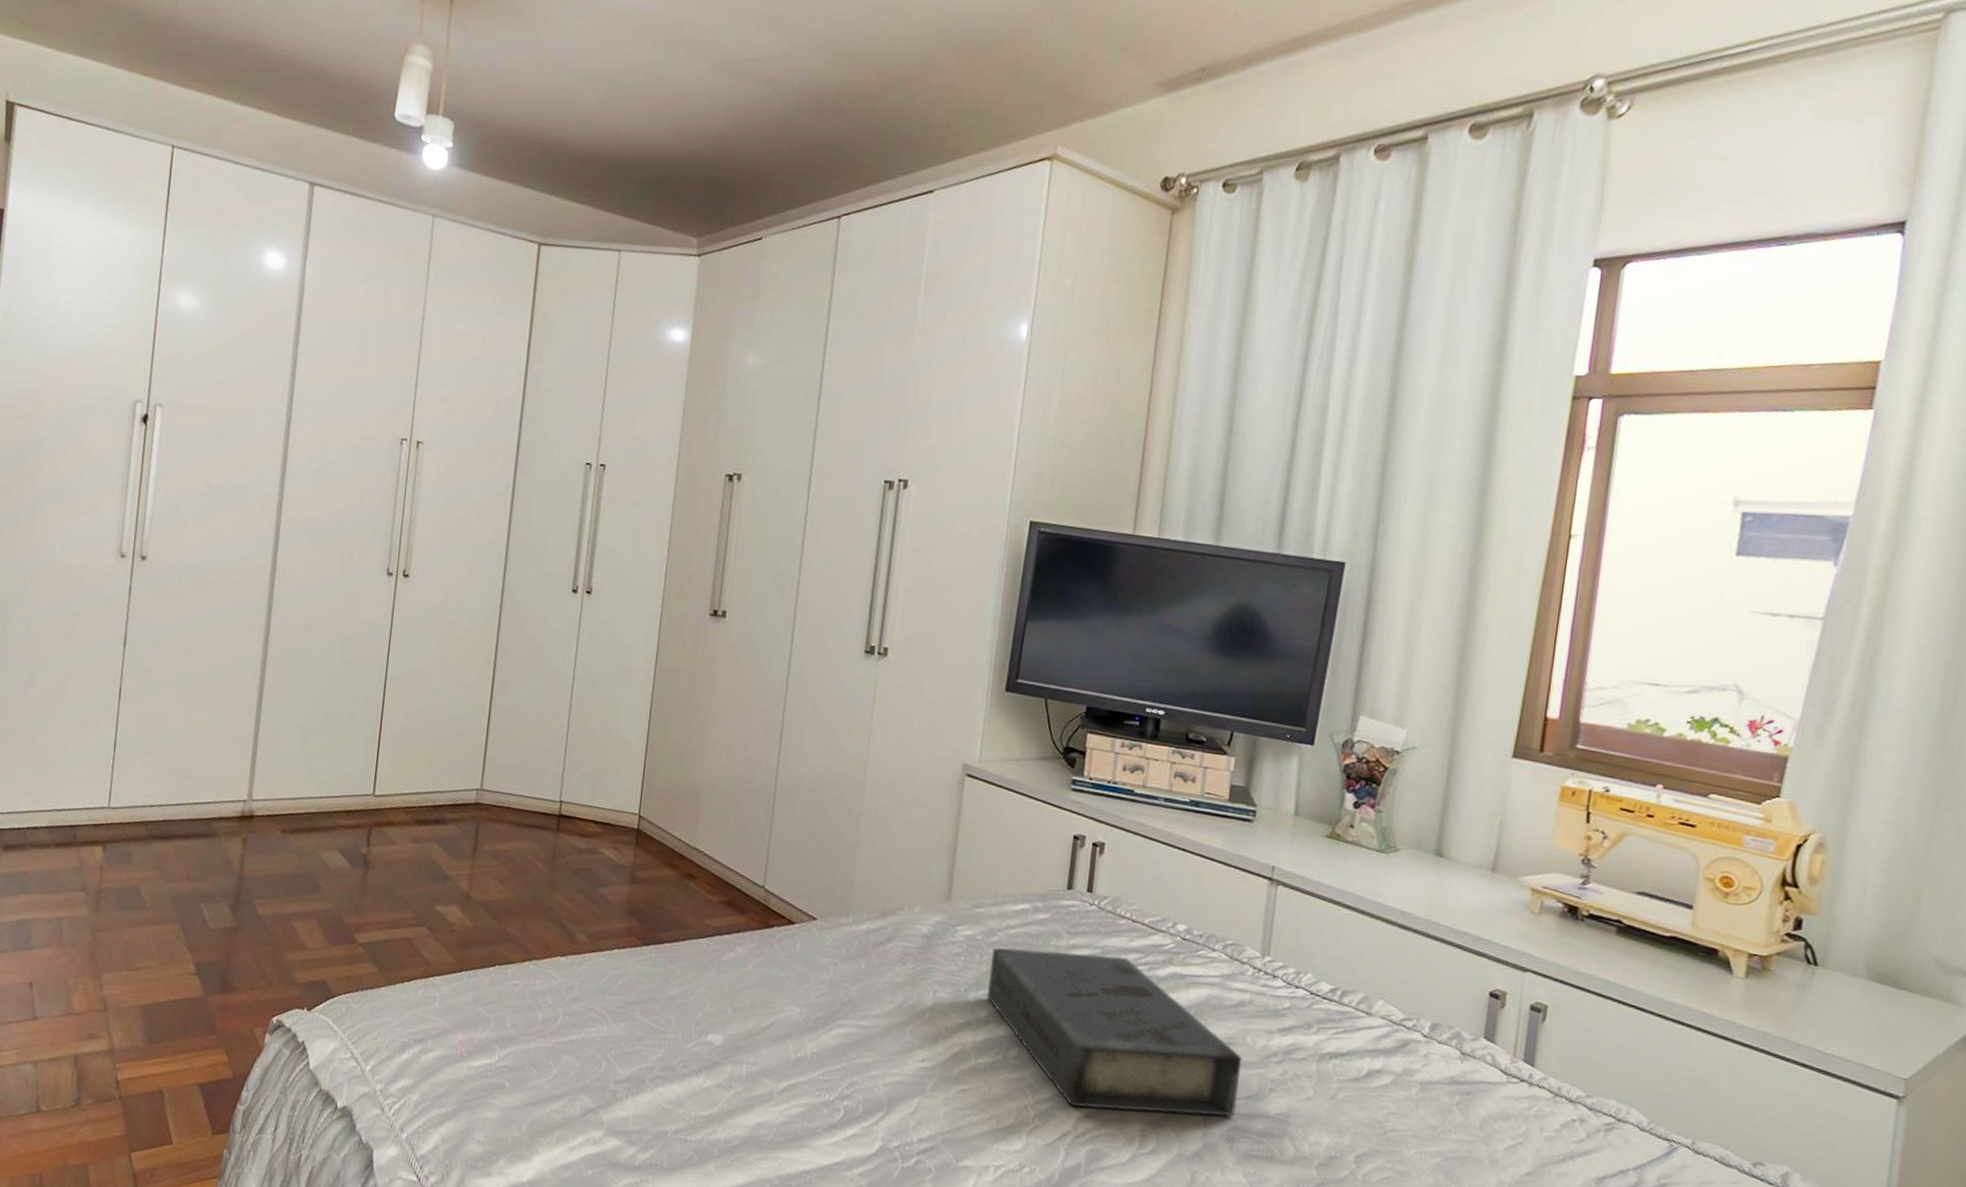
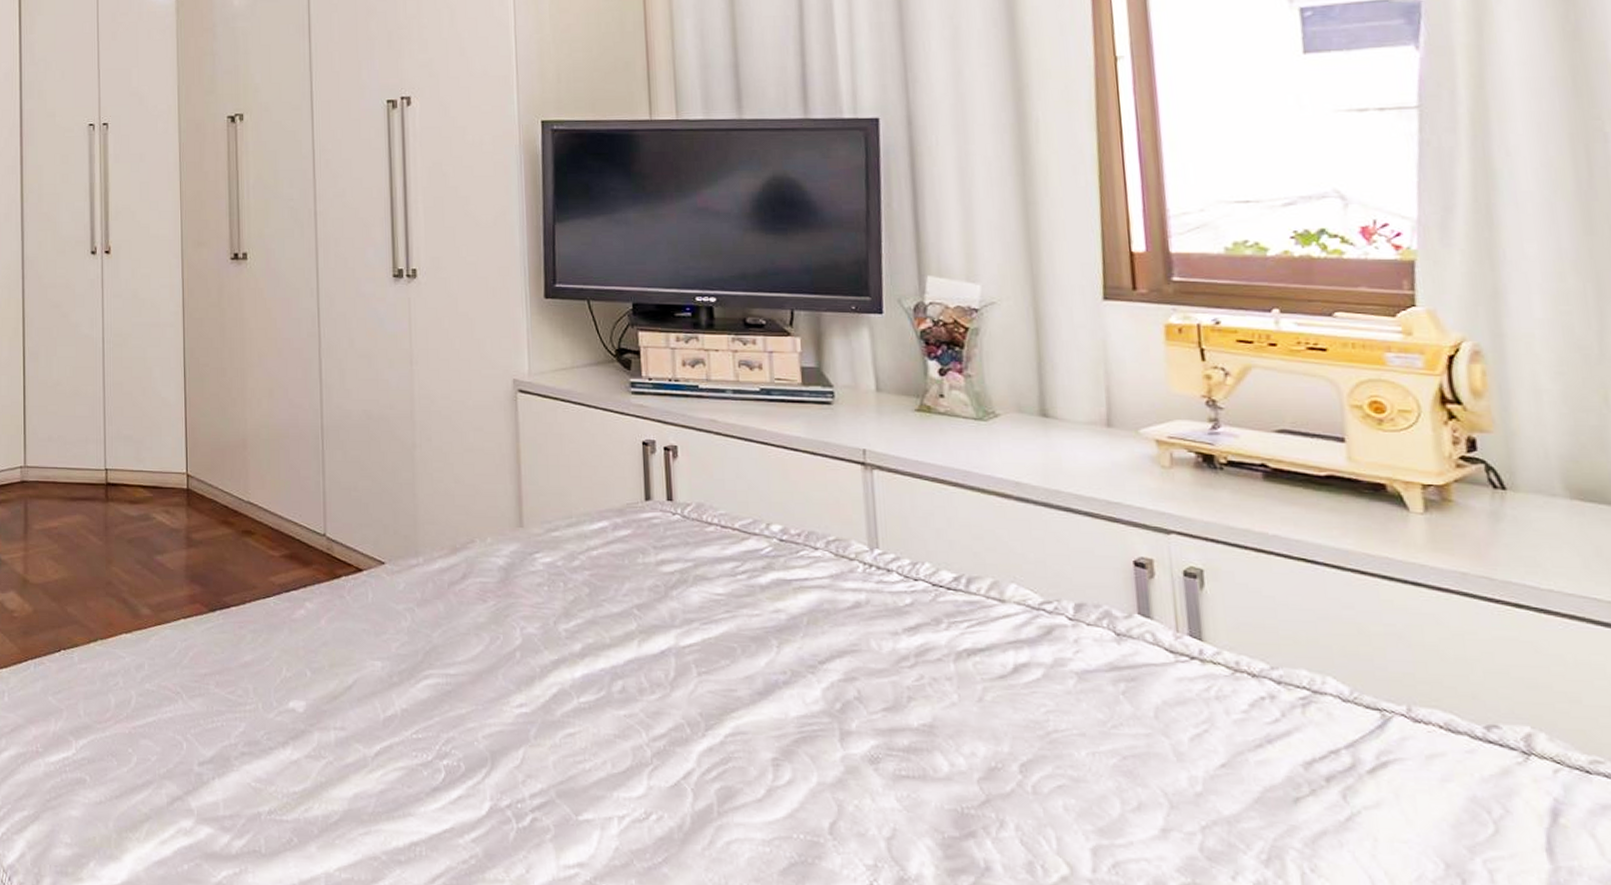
book: present [987,948,1241,1117] -> none [575,567,874,741]

